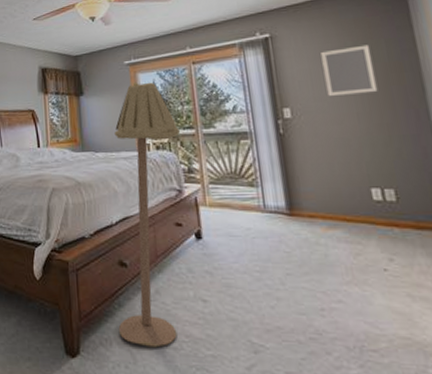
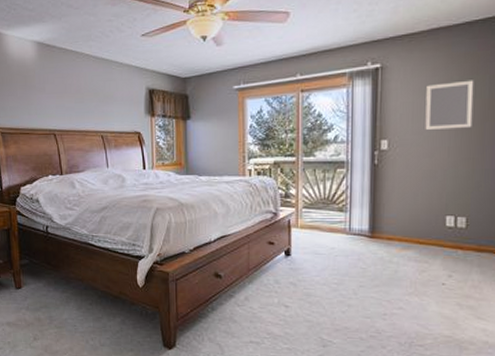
floor lamp: present [114,82,181,348] -> none [210,108,282,342]

